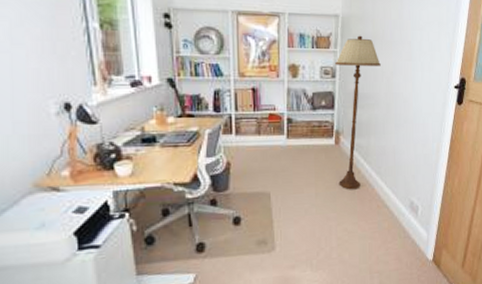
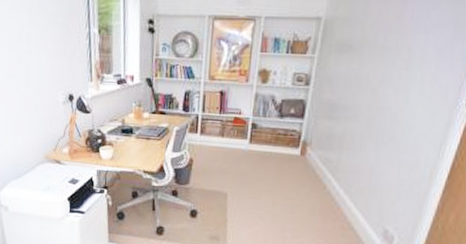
floor lamp: present [335,35,381,190] -> none [299,39,367,205]

